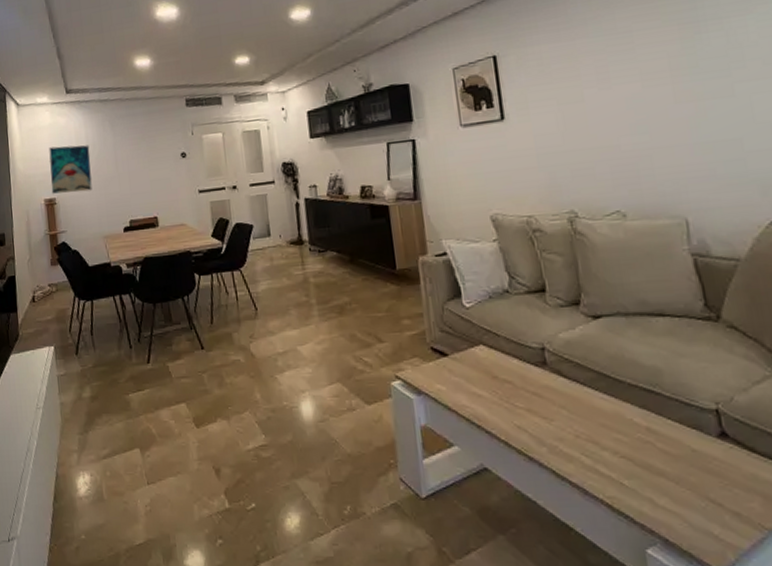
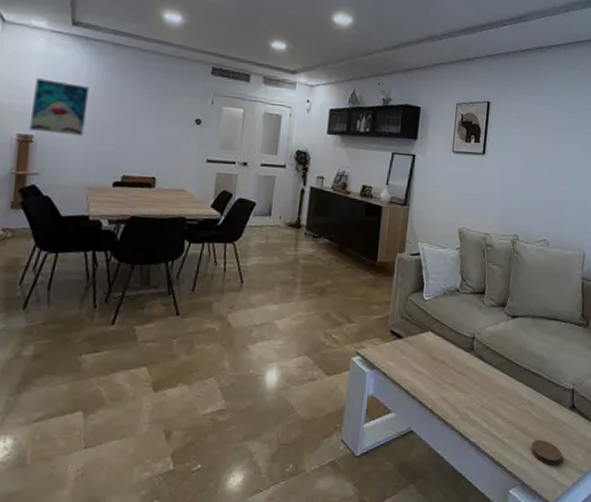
coaster: none [666,480,723,517] -> present [531,439,562,465]

